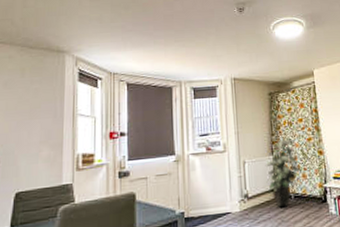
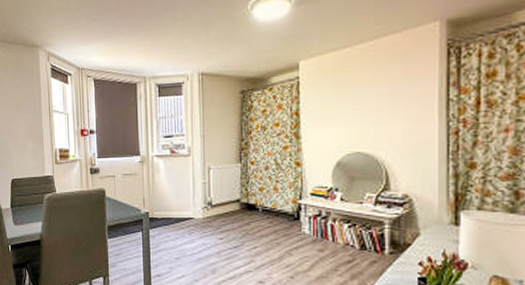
indoor plant: present [265,136,303,208] -> none [232,142,274,220]

